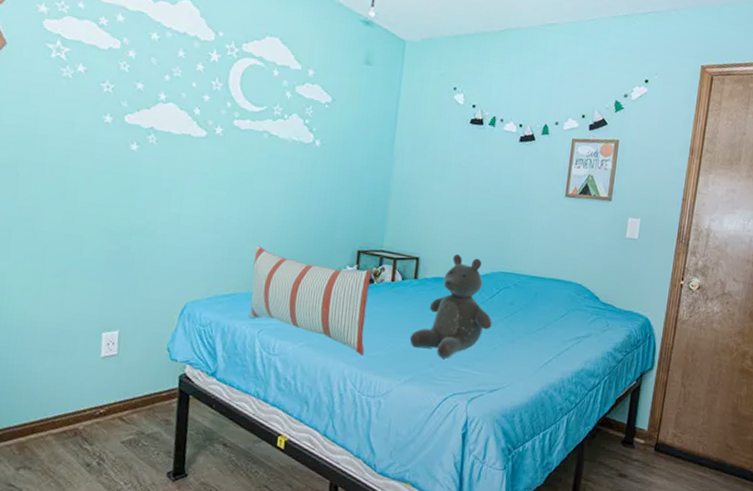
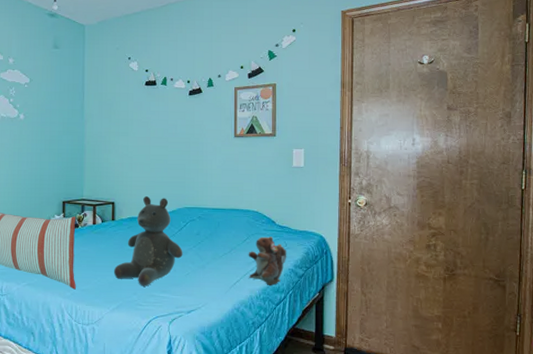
plush toy: none [563,313,608,369] -> present [248,236,287,285]

